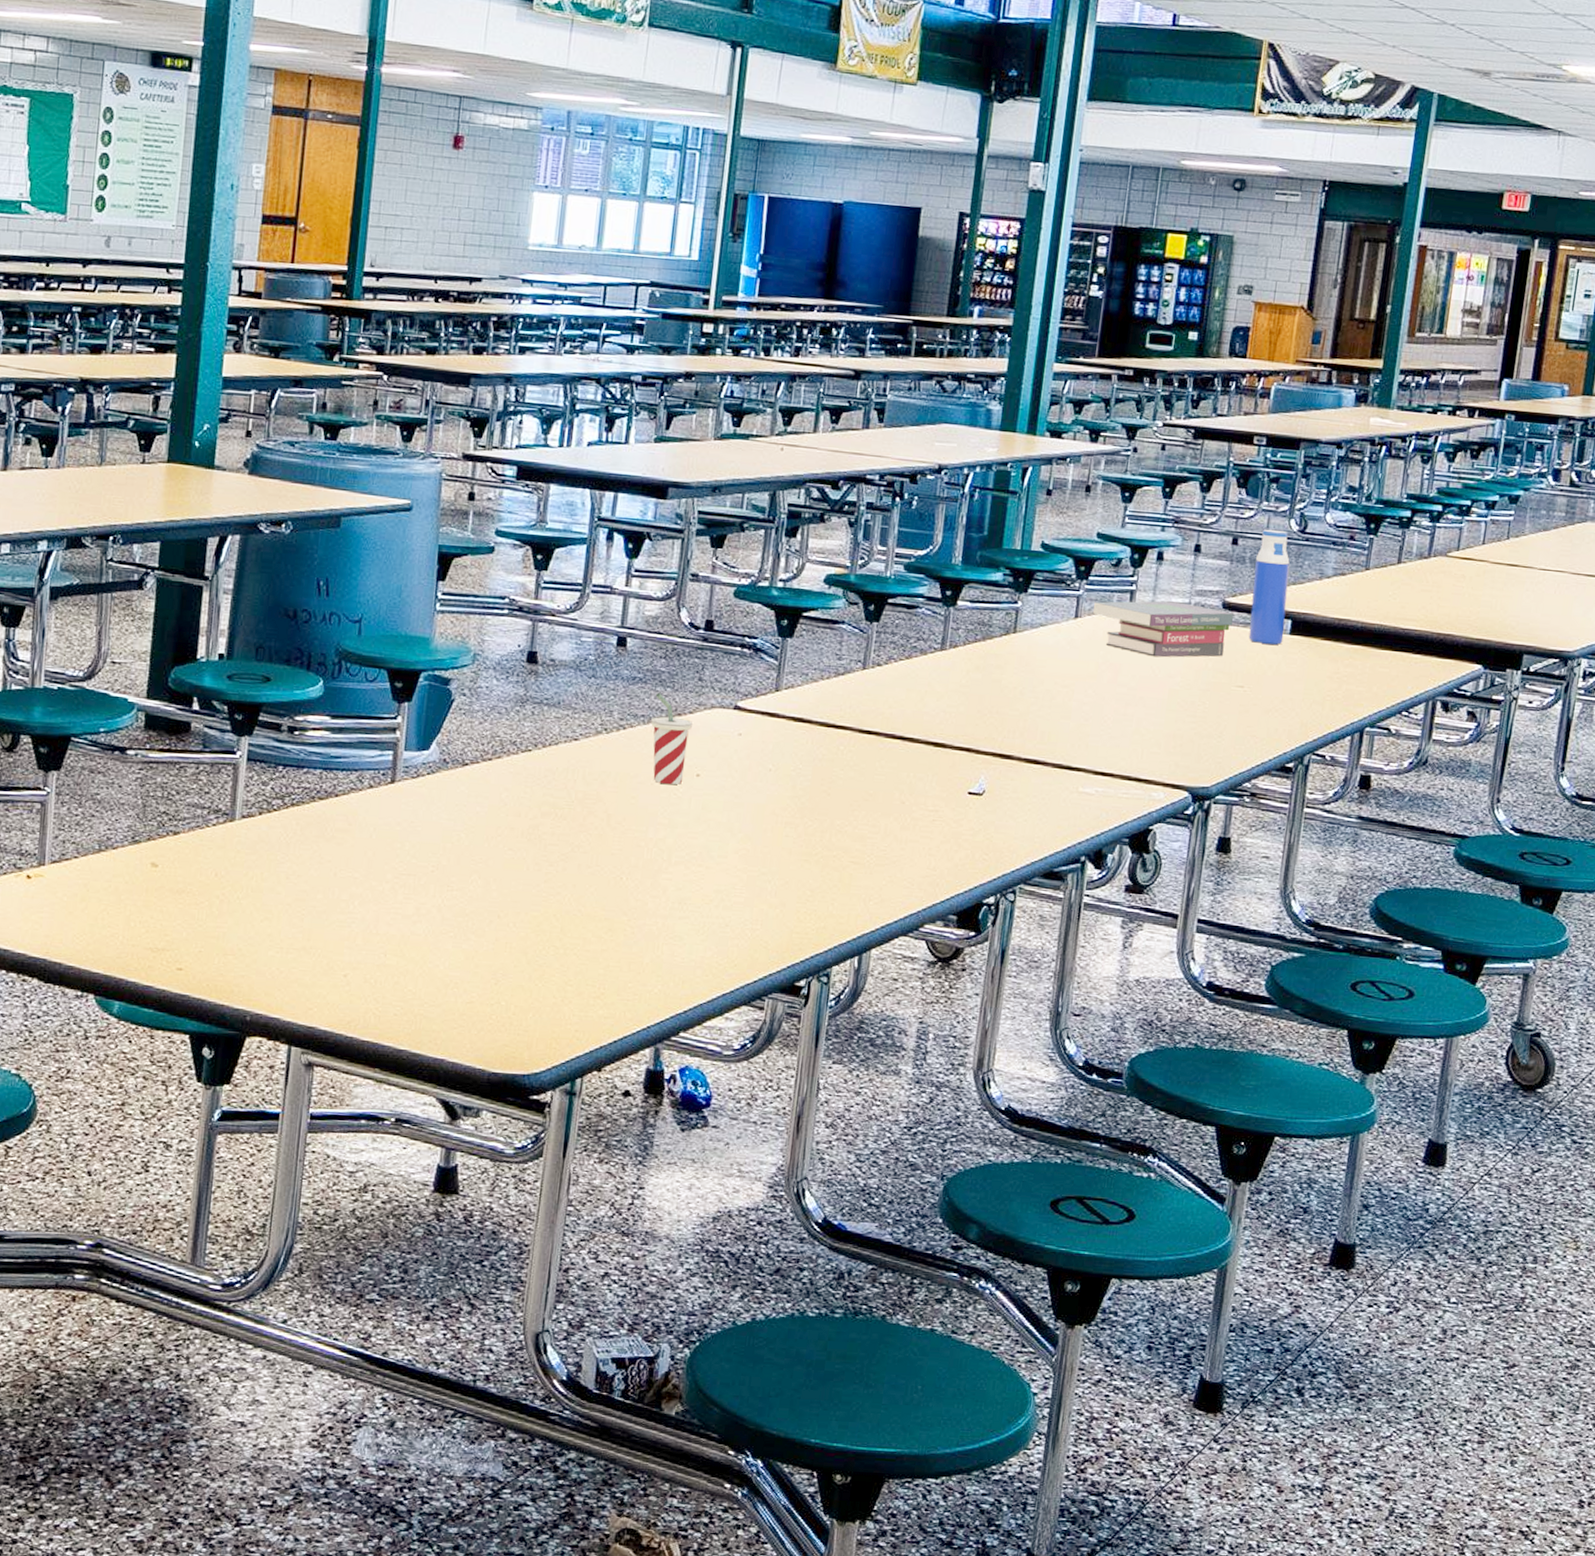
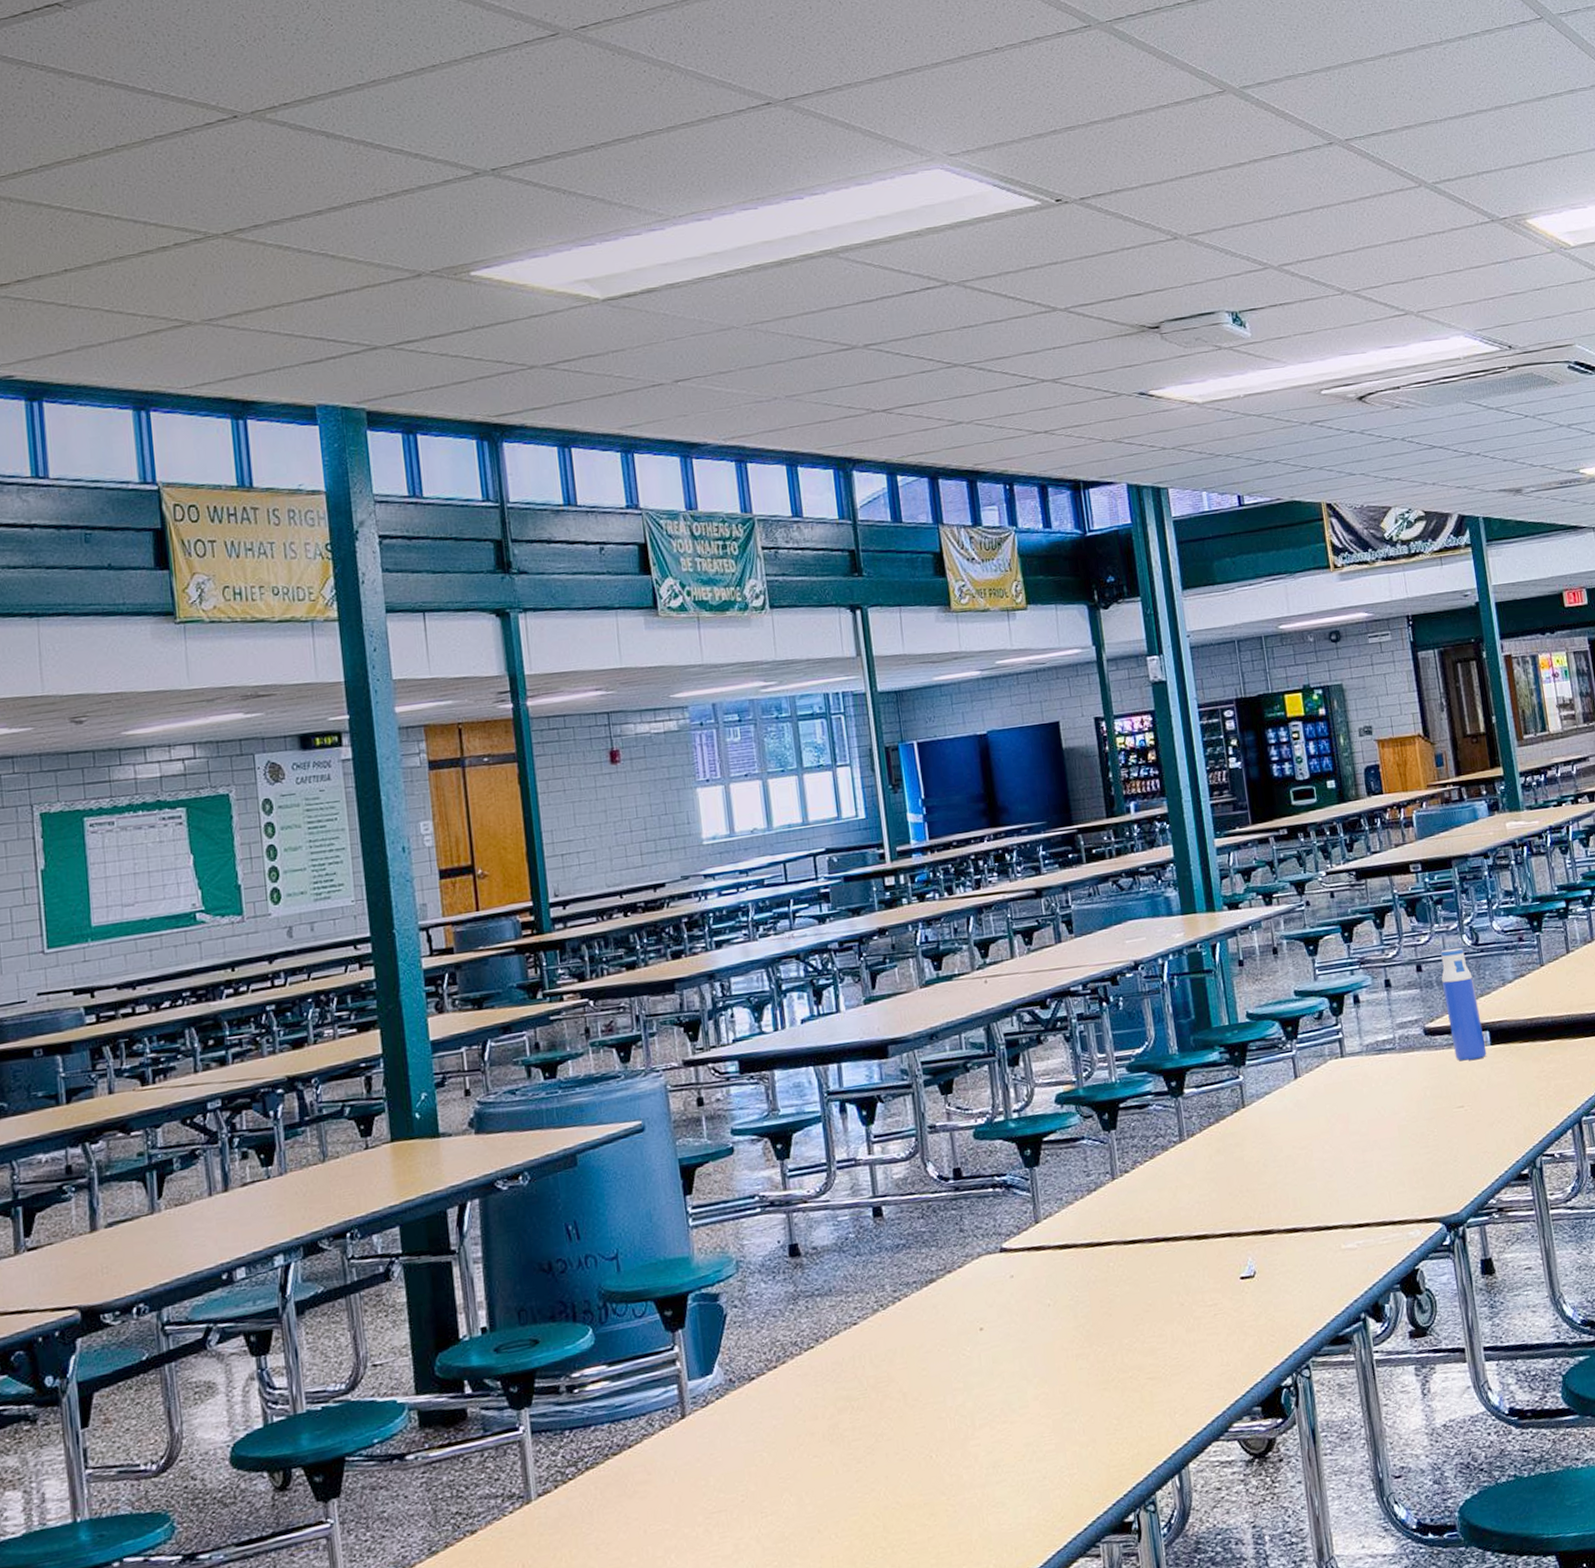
beverage cup: present [651,692,692,785] -> none [922,1253,967,1348]
books: present [1093,601,1233,658] -> none [1308,1037,1439,1099]

